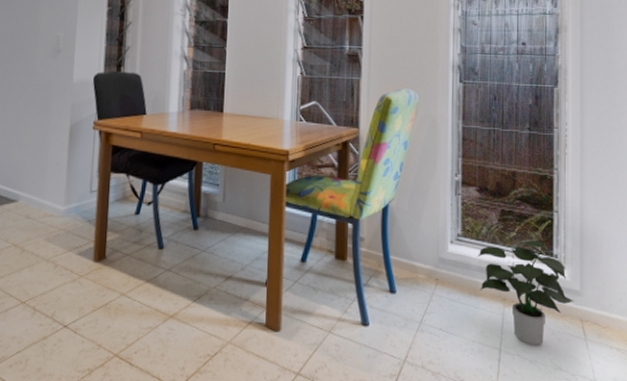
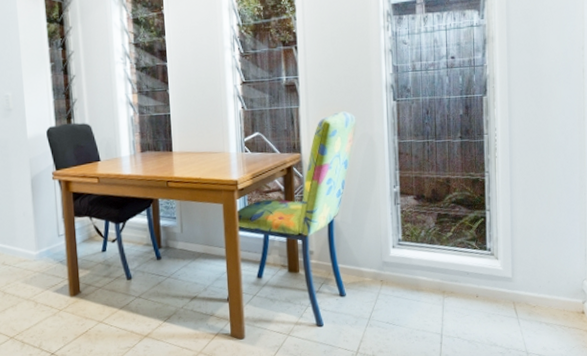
potted plant: present [478,240,574,345] -> none [418,237,506,328]

